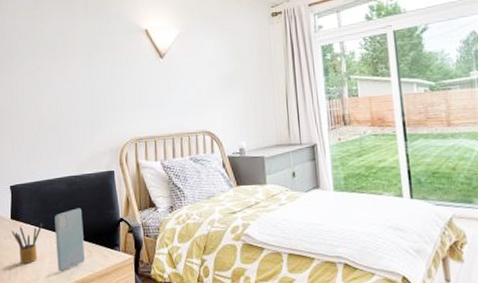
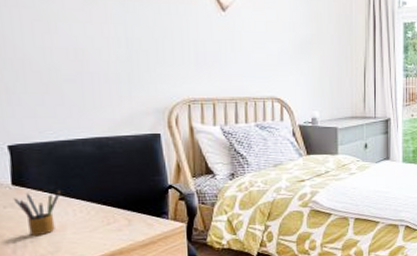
smartphone: present [55,208,86,272] -> none [78,173,124,243]

